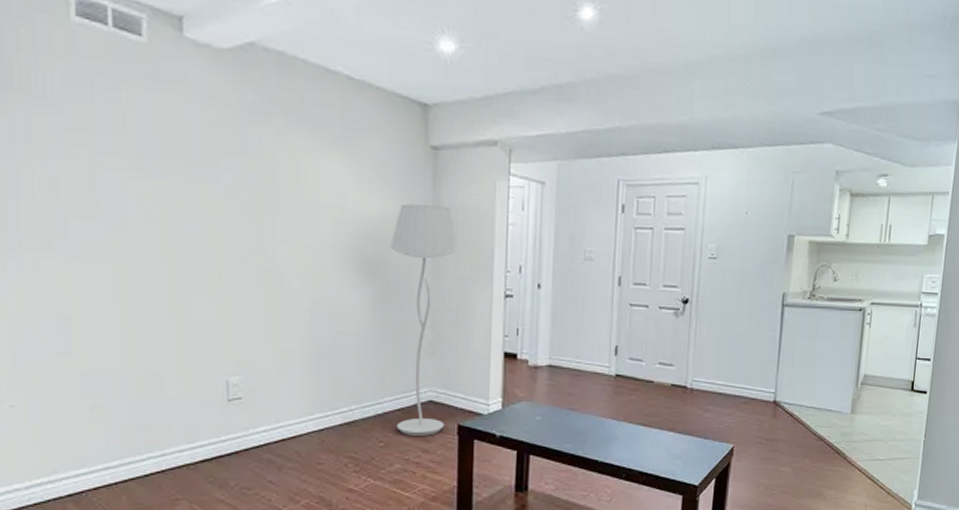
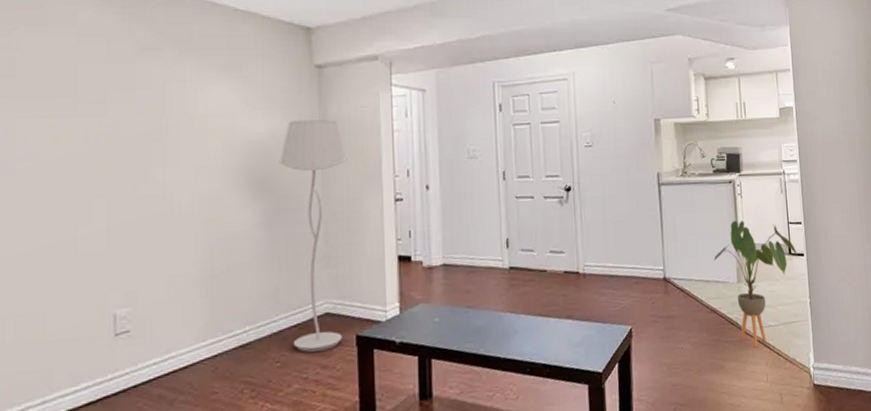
house plant: none [829,351,920,480] -> present [713,221,797,348]
coffee maker: none [842,271,880,303] -> present [710,146,744,175]

